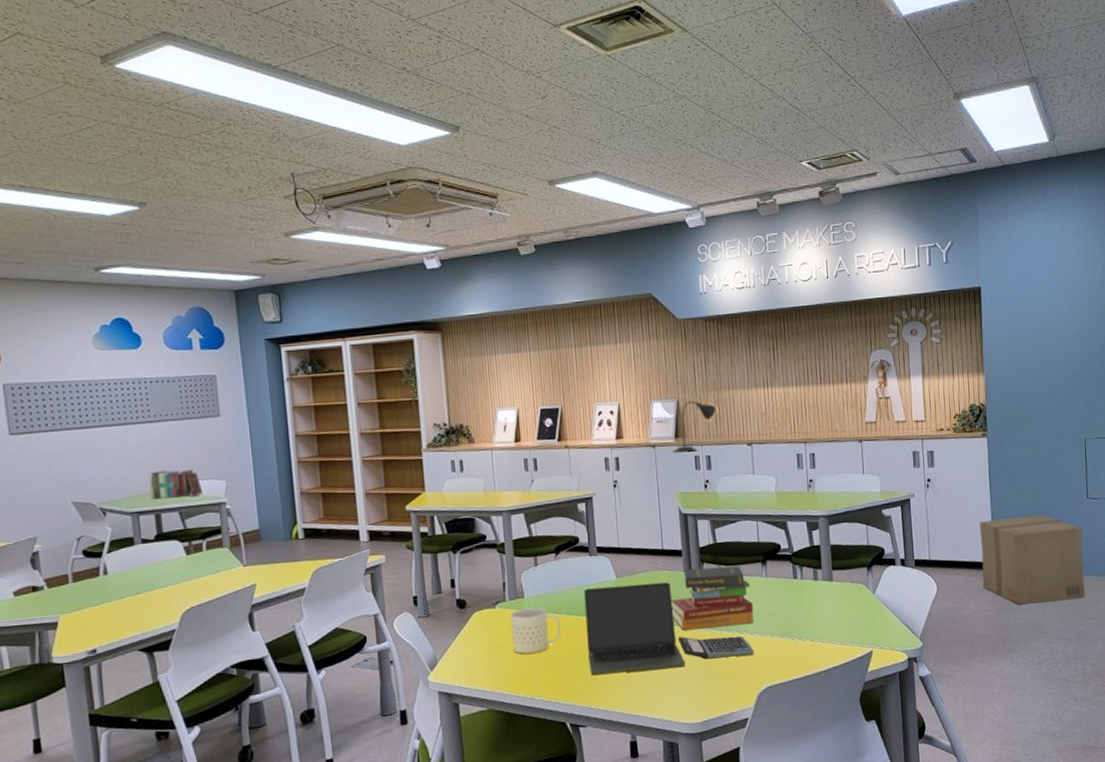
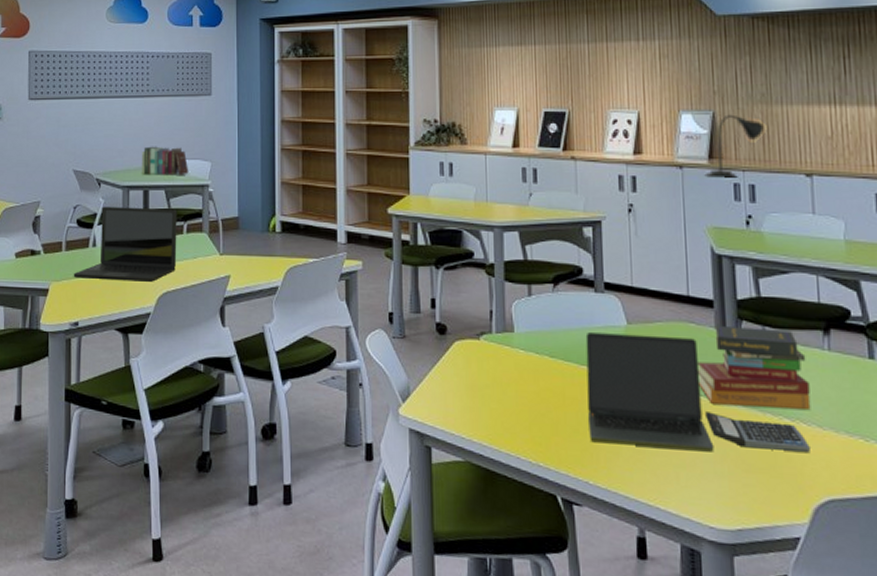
laptop: none [84,528,198,607] -> present [73,206,177,282]
mug: present [510,607,561,654] -> none [497,345,556,402]

